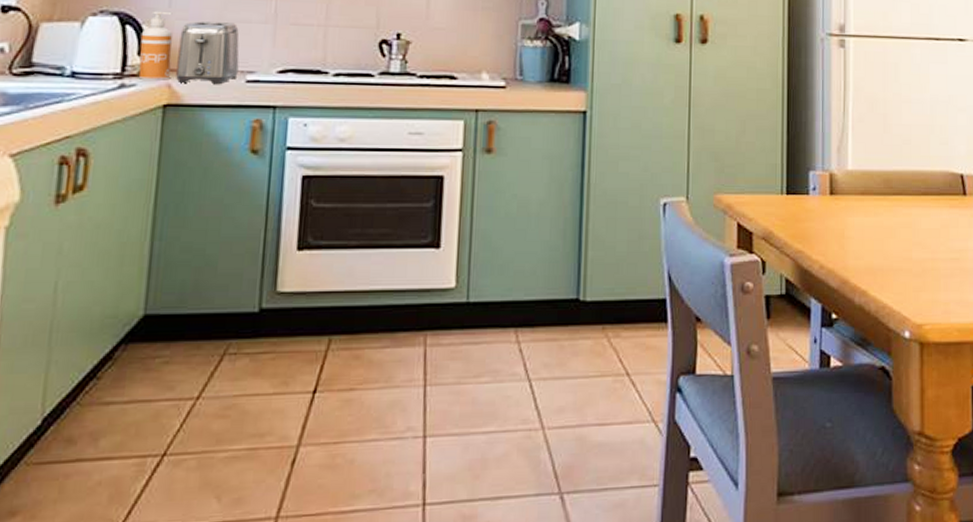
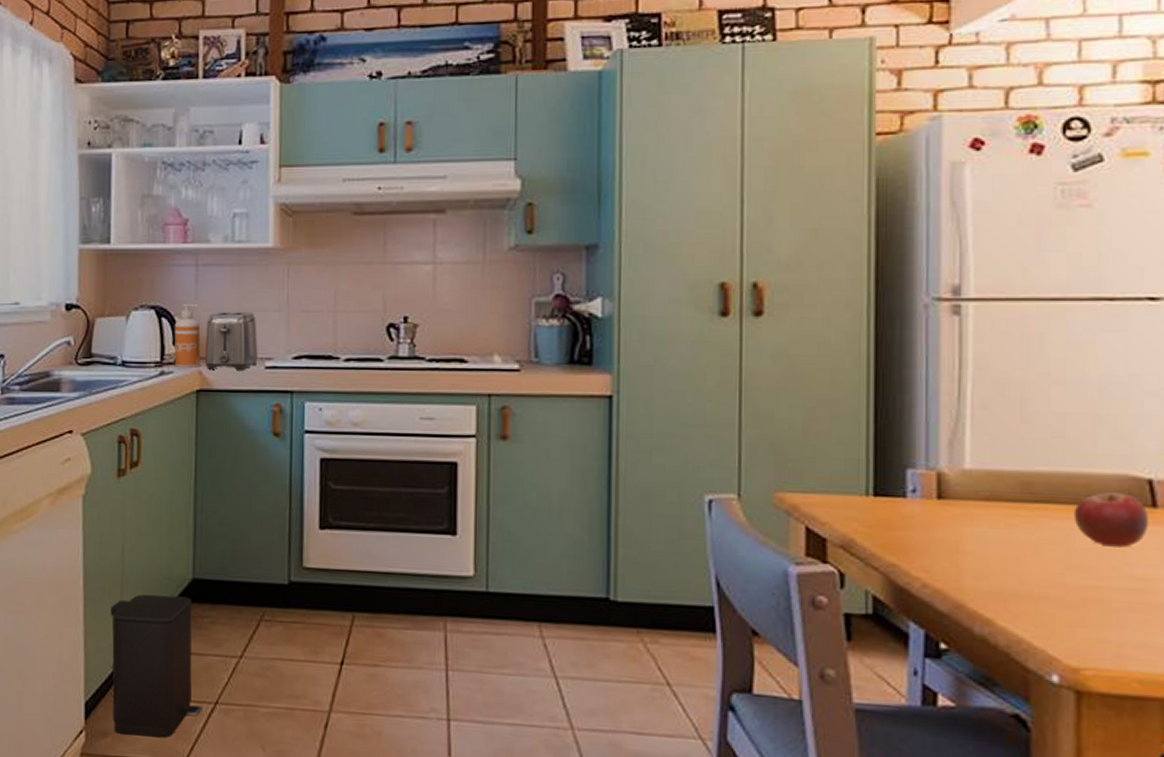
pedal bin: none [25,336,146,510] -> present [110,594,202,738]
fruit: none [917,185,962,227] -> present [1073,492,1150,548]

